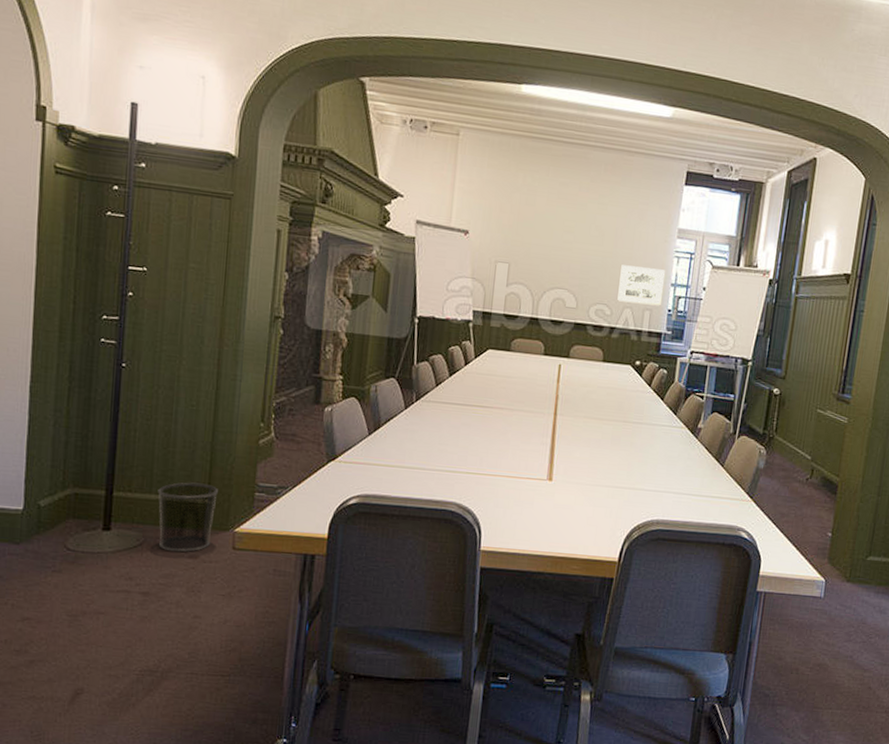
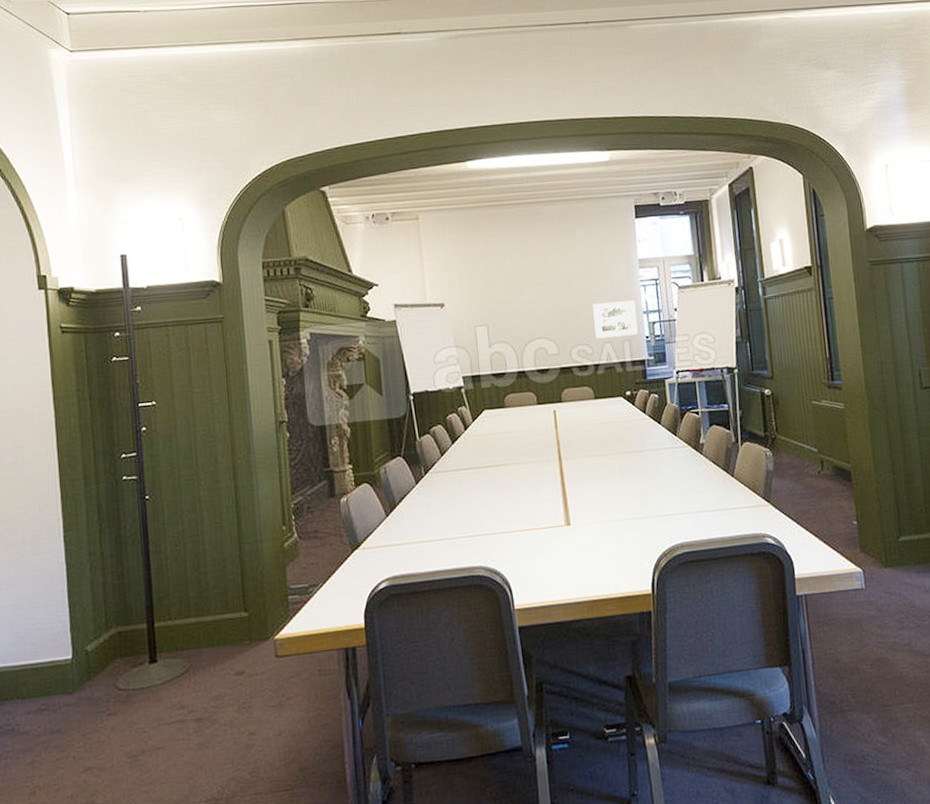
waste bin: present [158,482,218,553] -> none [196,597,253,672]

